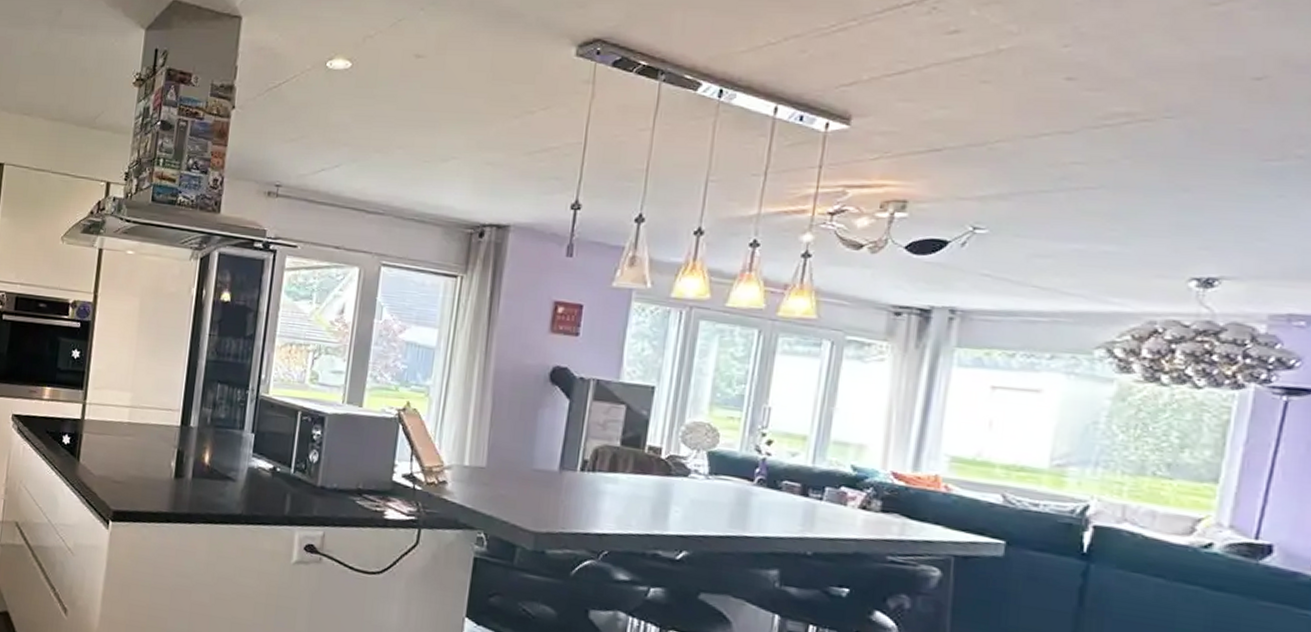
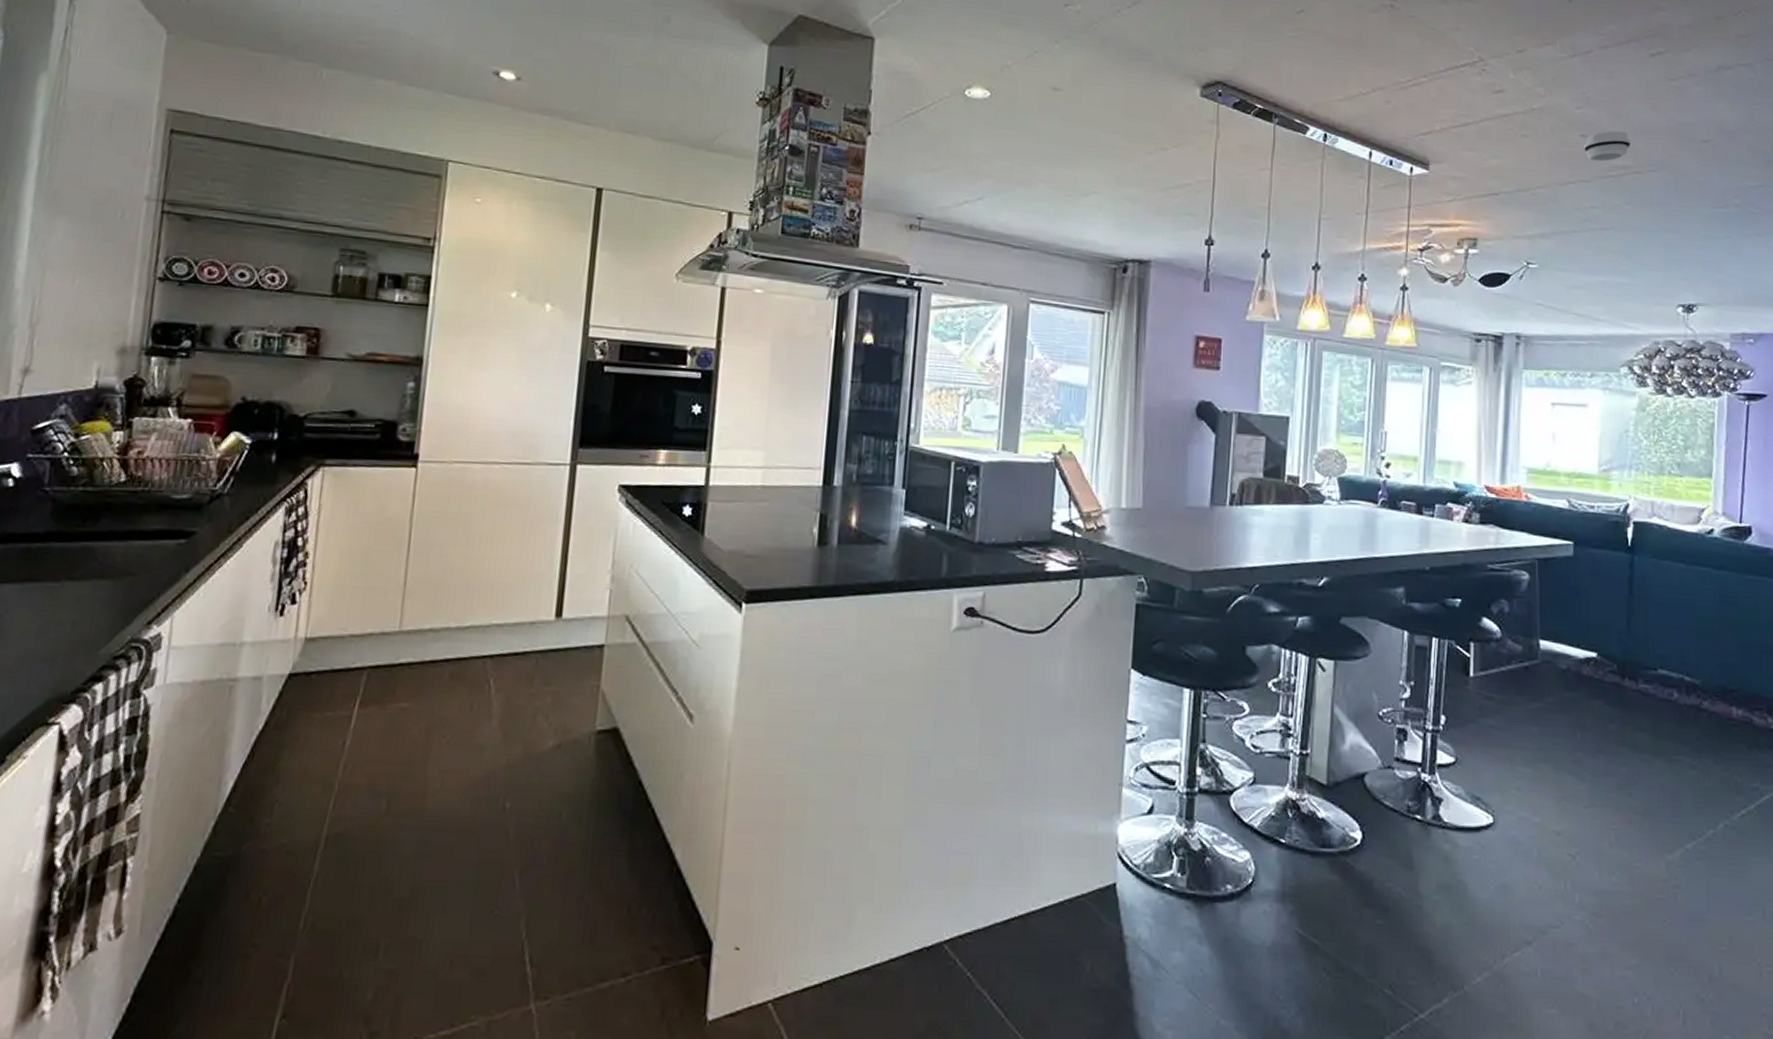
smoke detector: none [1069,71,1142,108] -> present [1584,131,1631,162]

